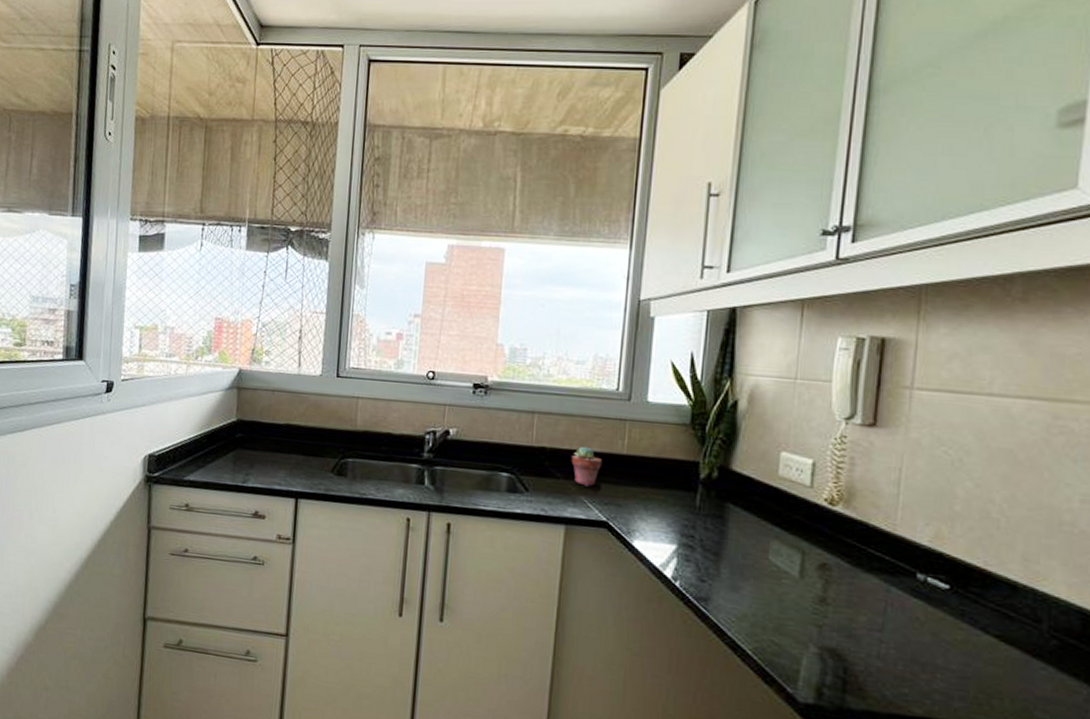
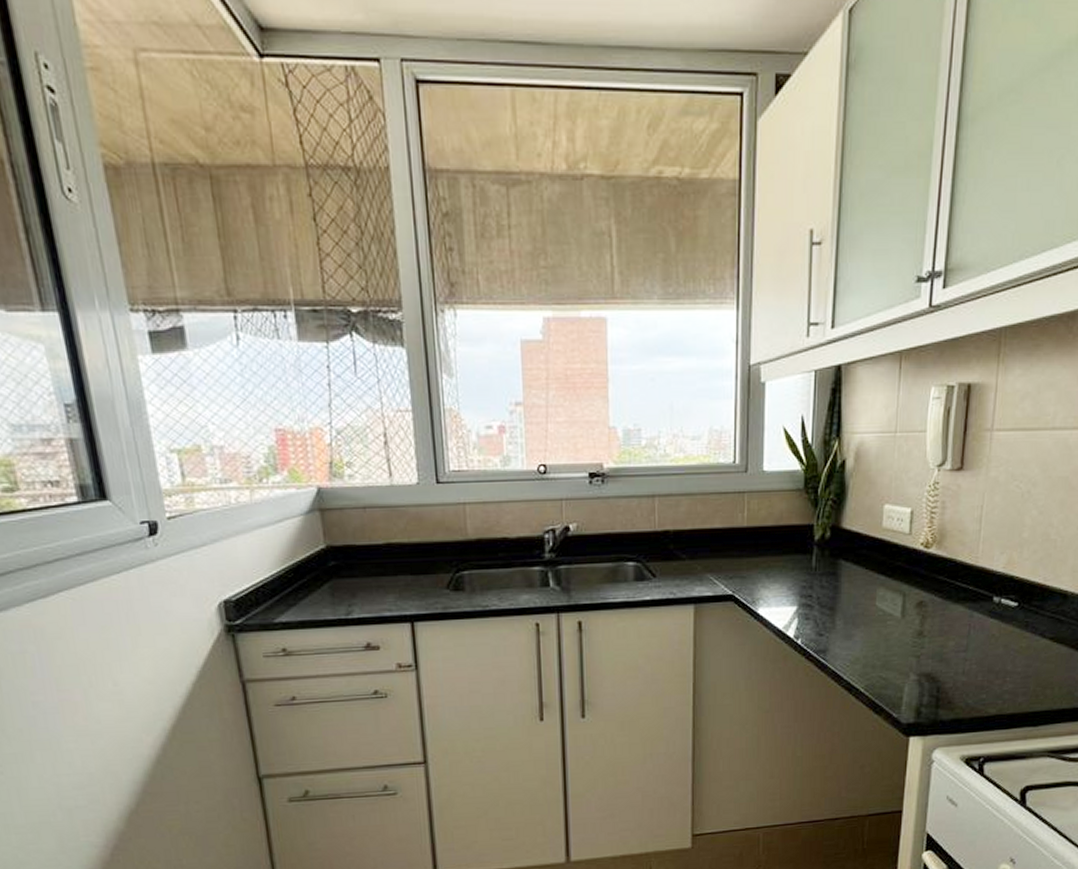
potted succulent: present [571,446,603,487] -> none [694,524,725,564]

